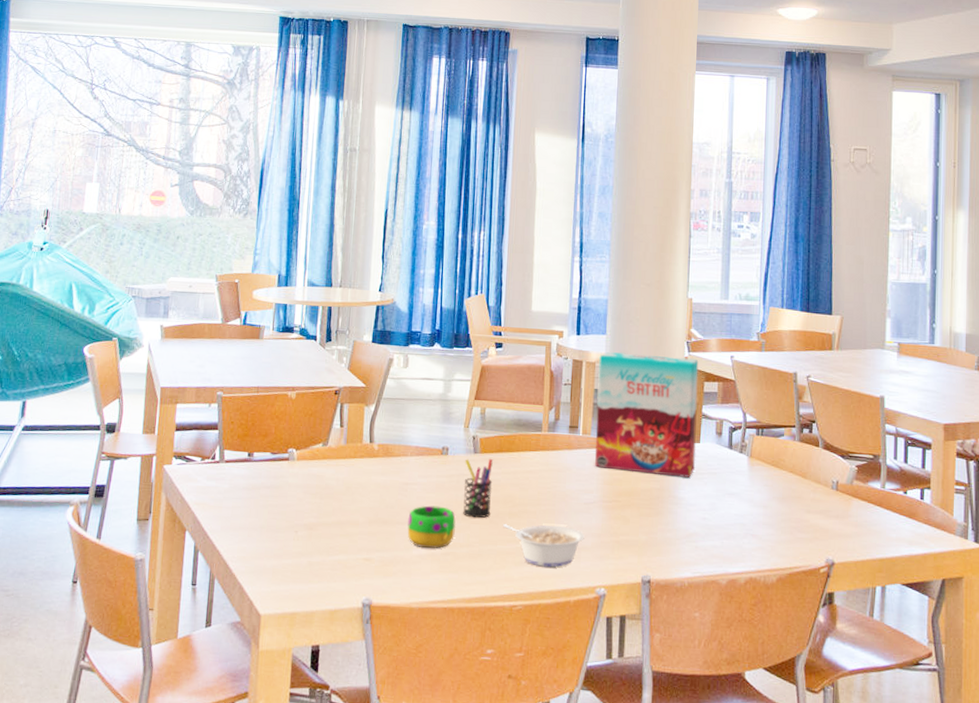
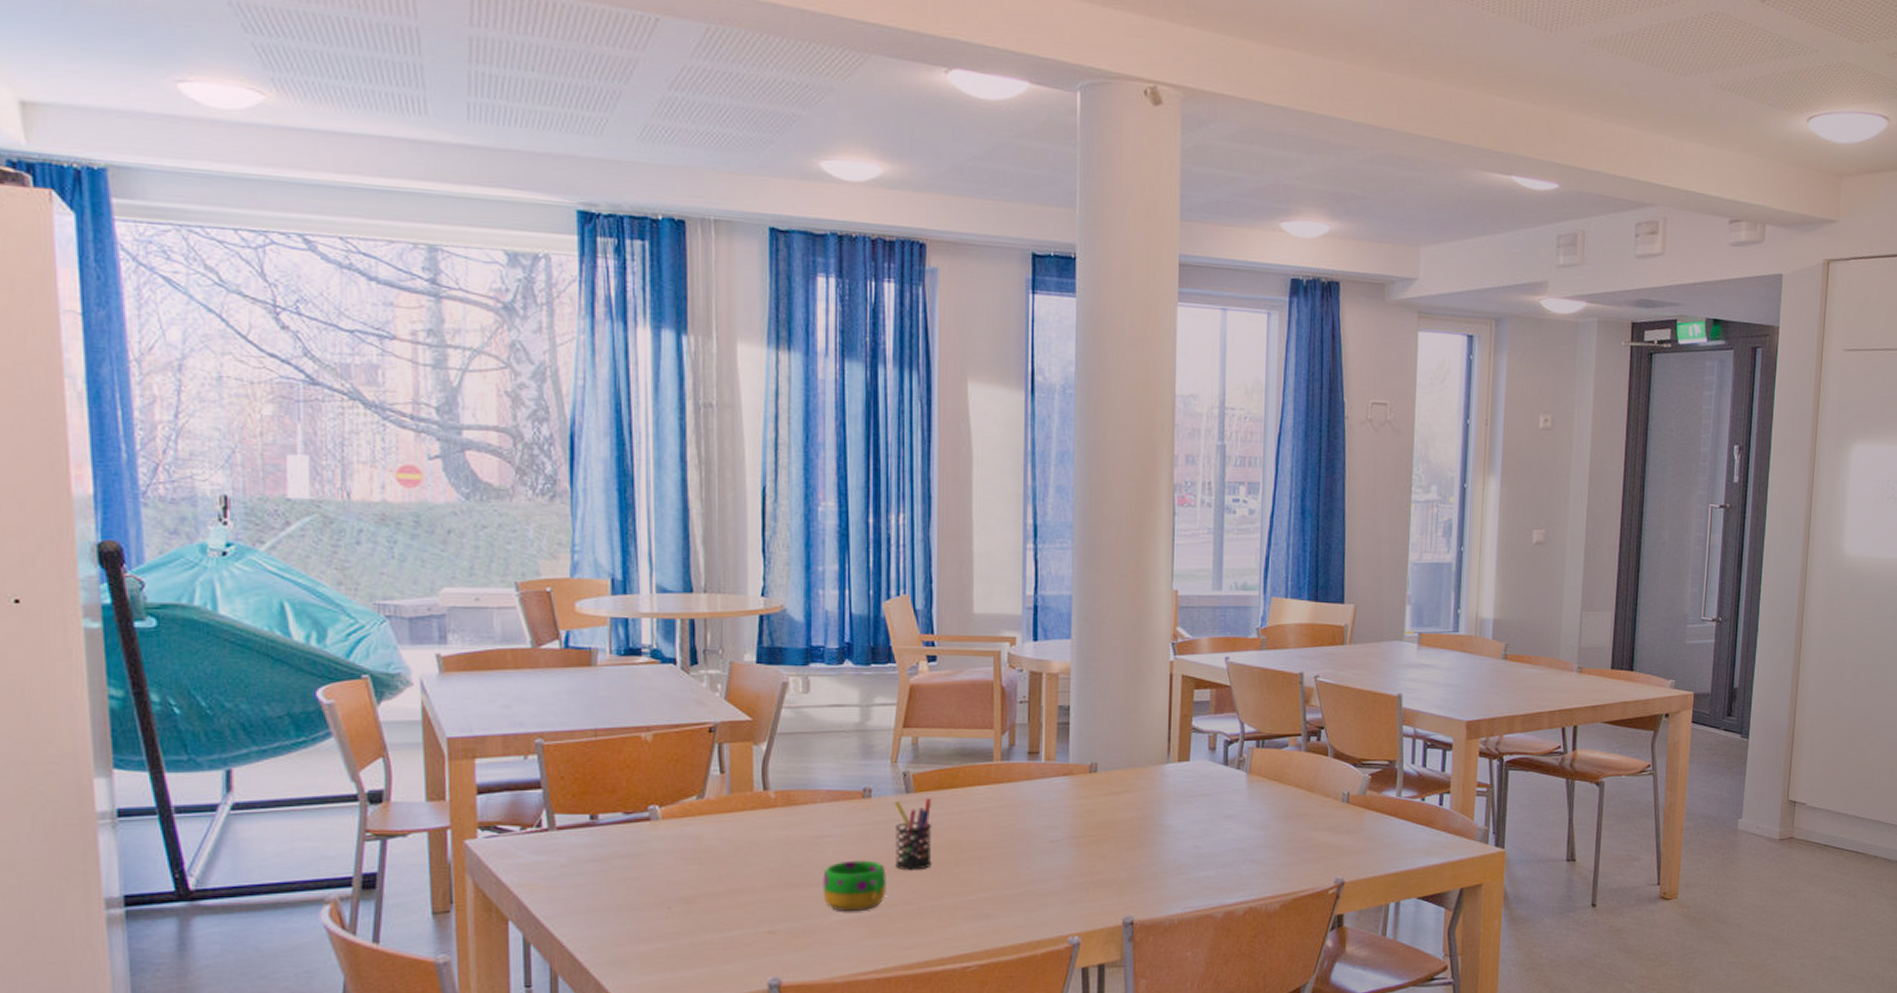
legume: present [503,524,585,568] -> none [948,870,1052,919]
cereal box: present [595,352,699,478] -> none [1061,660,1187,802]

